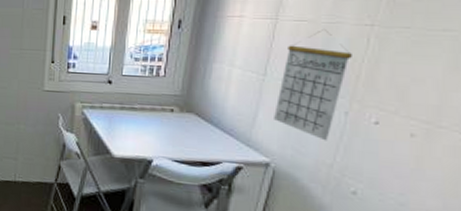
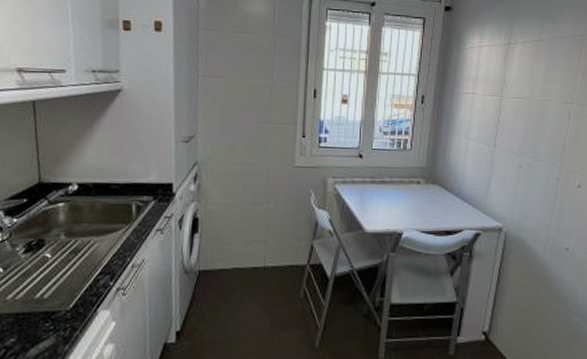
calendar: present [274,29,354,141] -> none [503,106,560,205]

